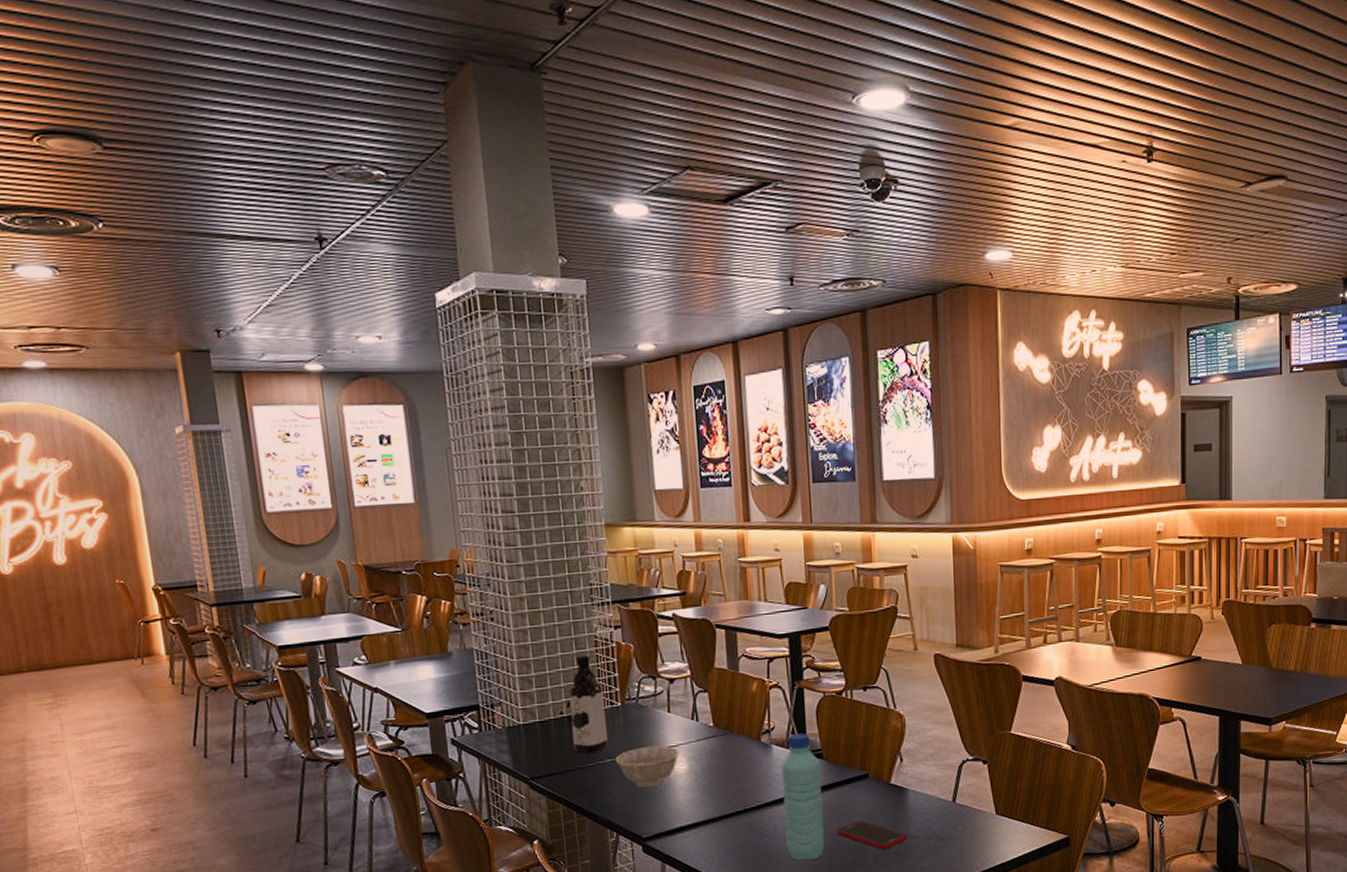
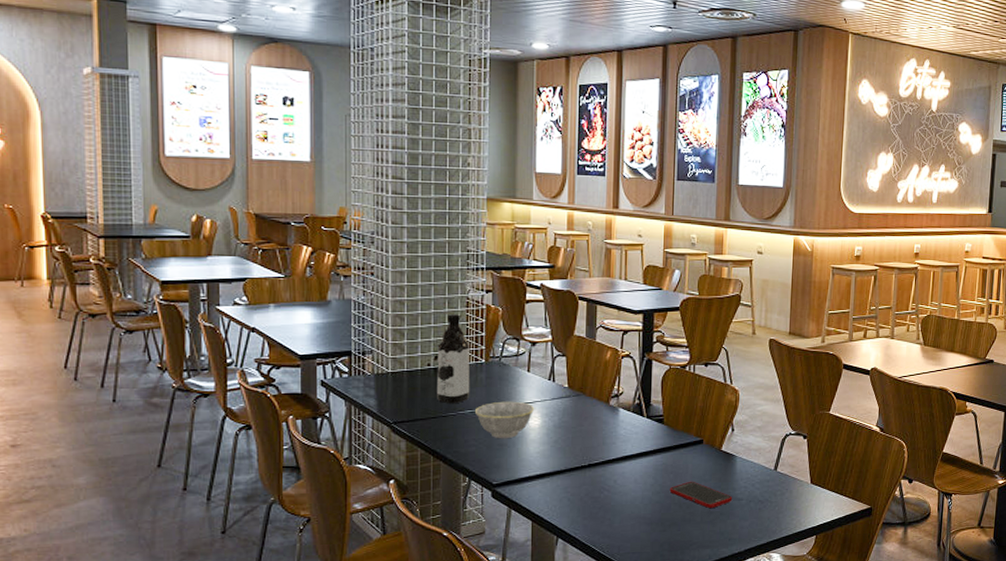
water bottle: present [781,733,824,861] -> none [624,400,660,514]

